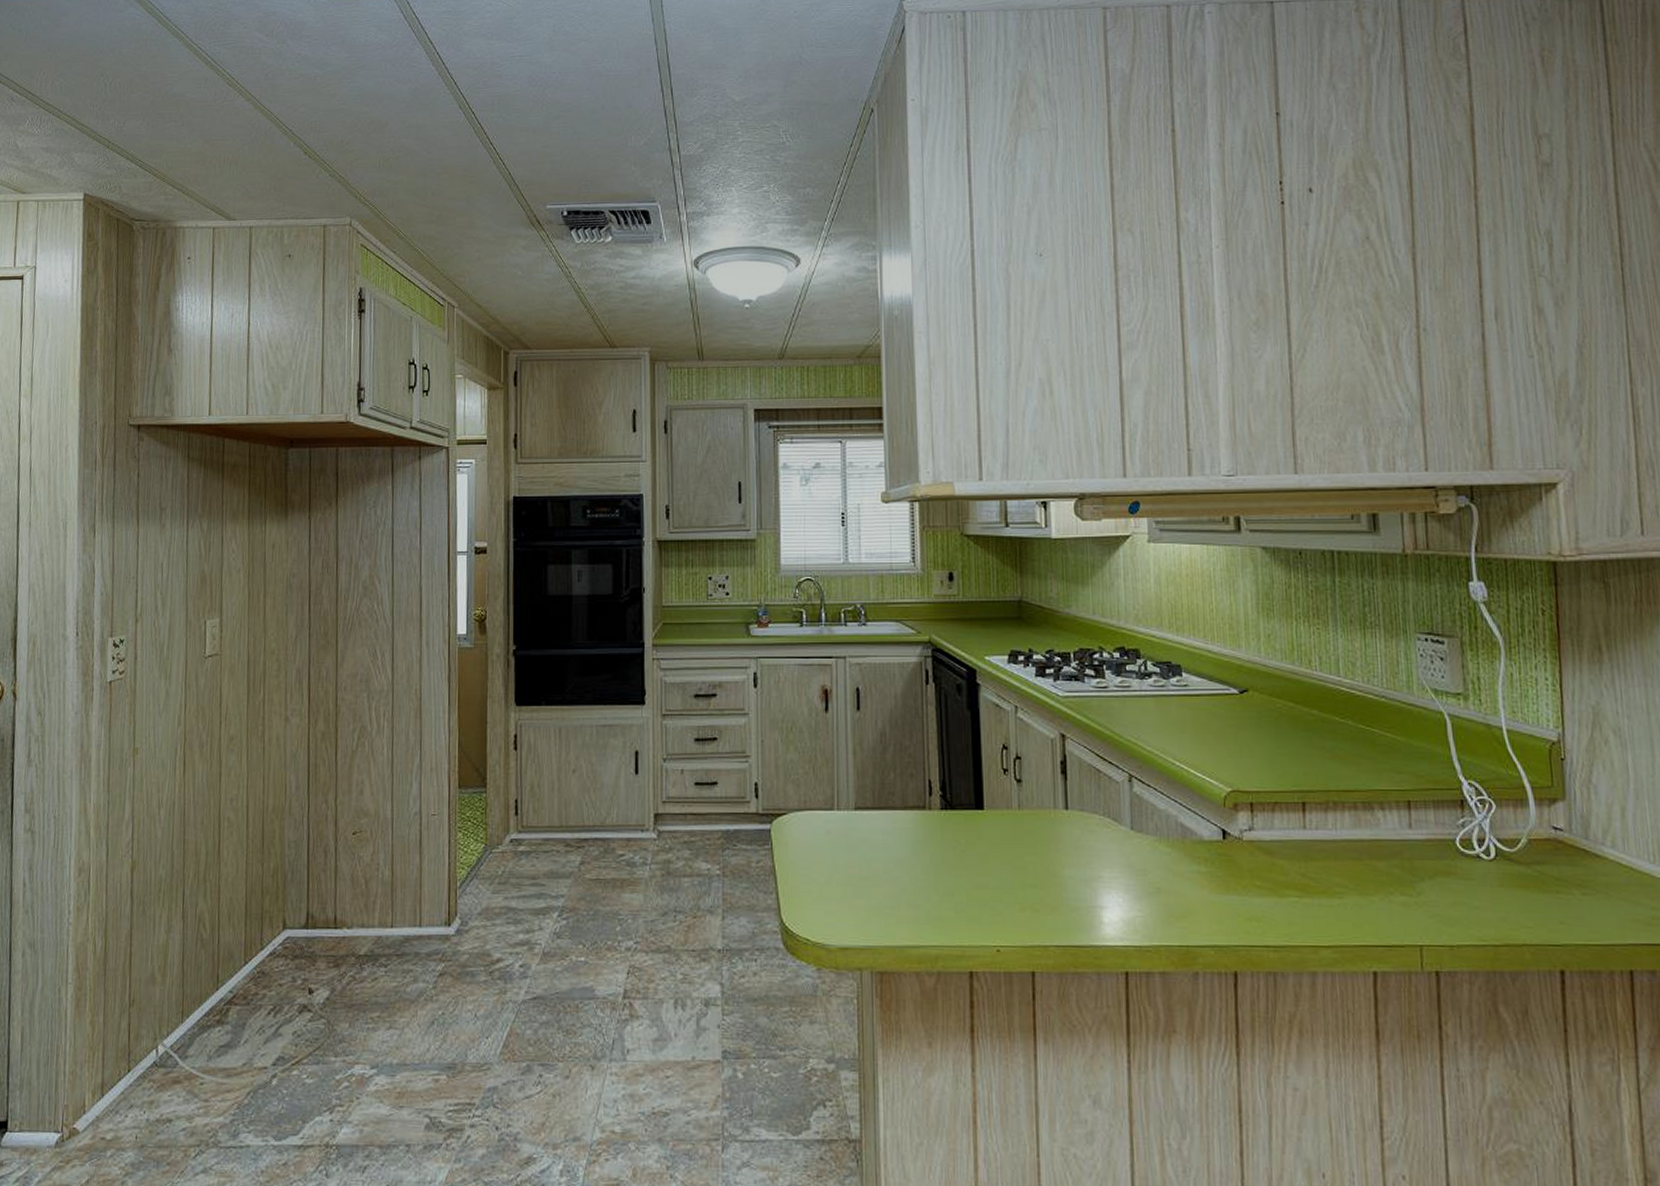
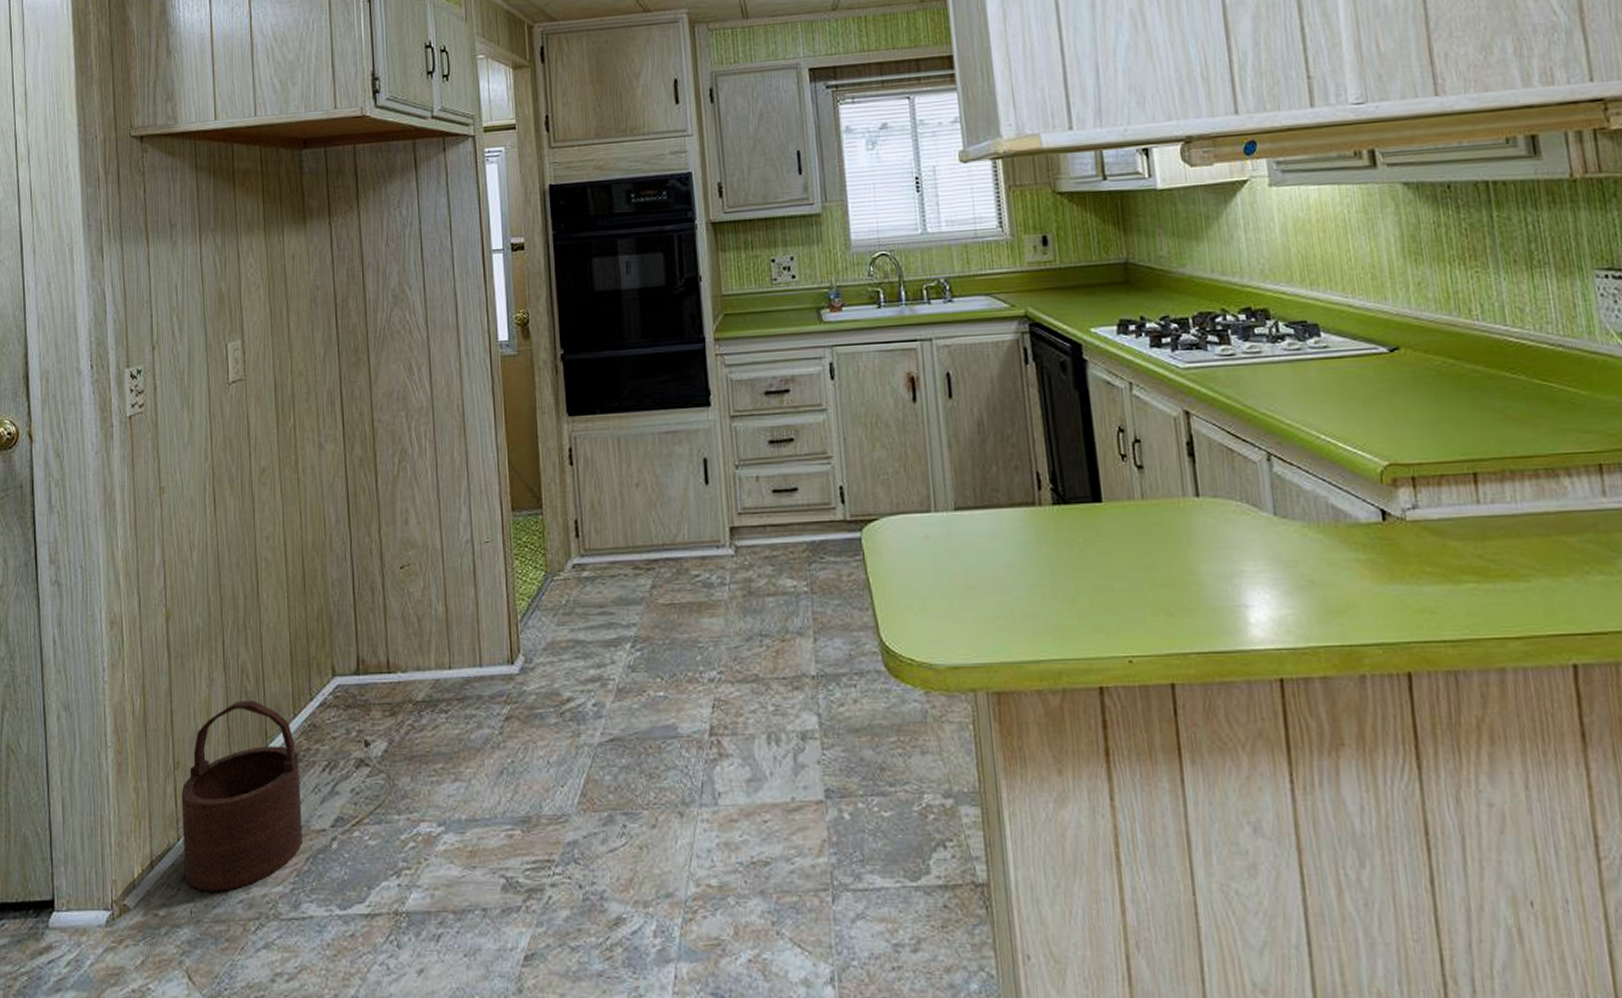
wooden bucket: none [132,946,247,1119] -> present [181,699,302,891]

